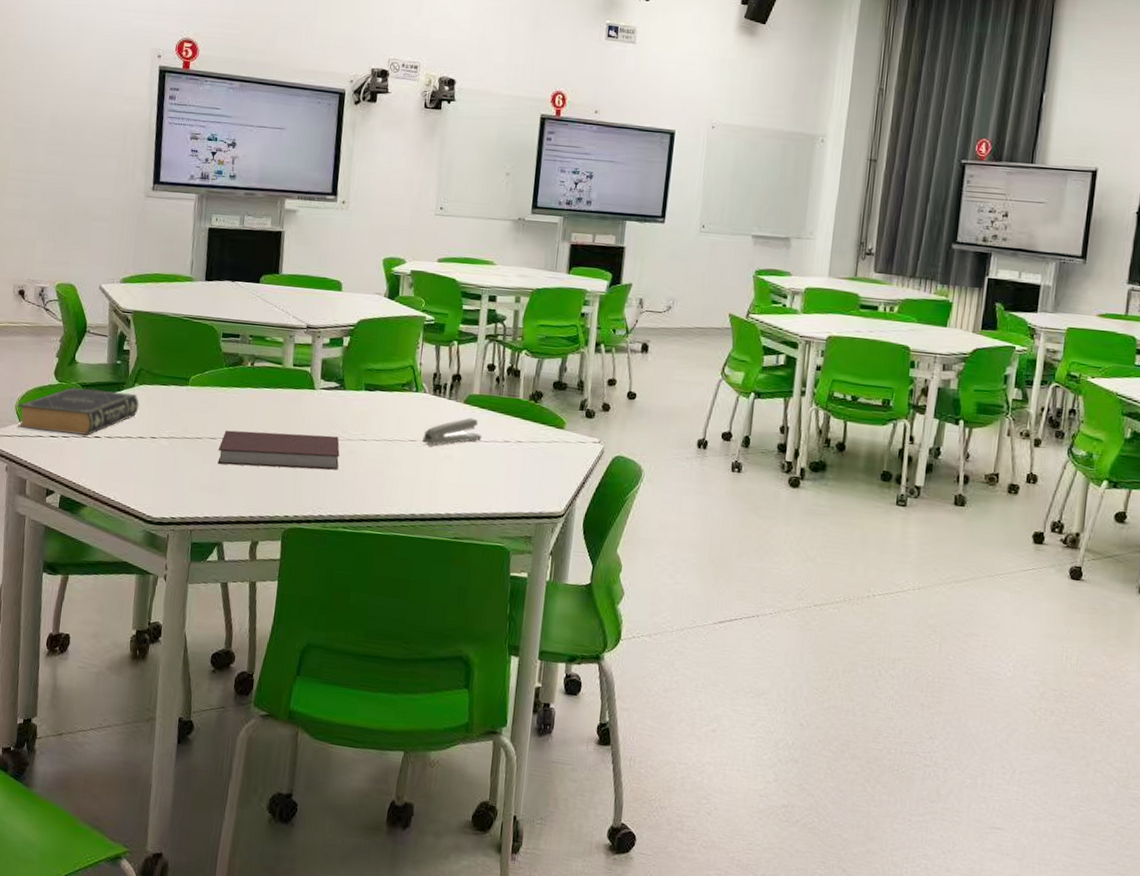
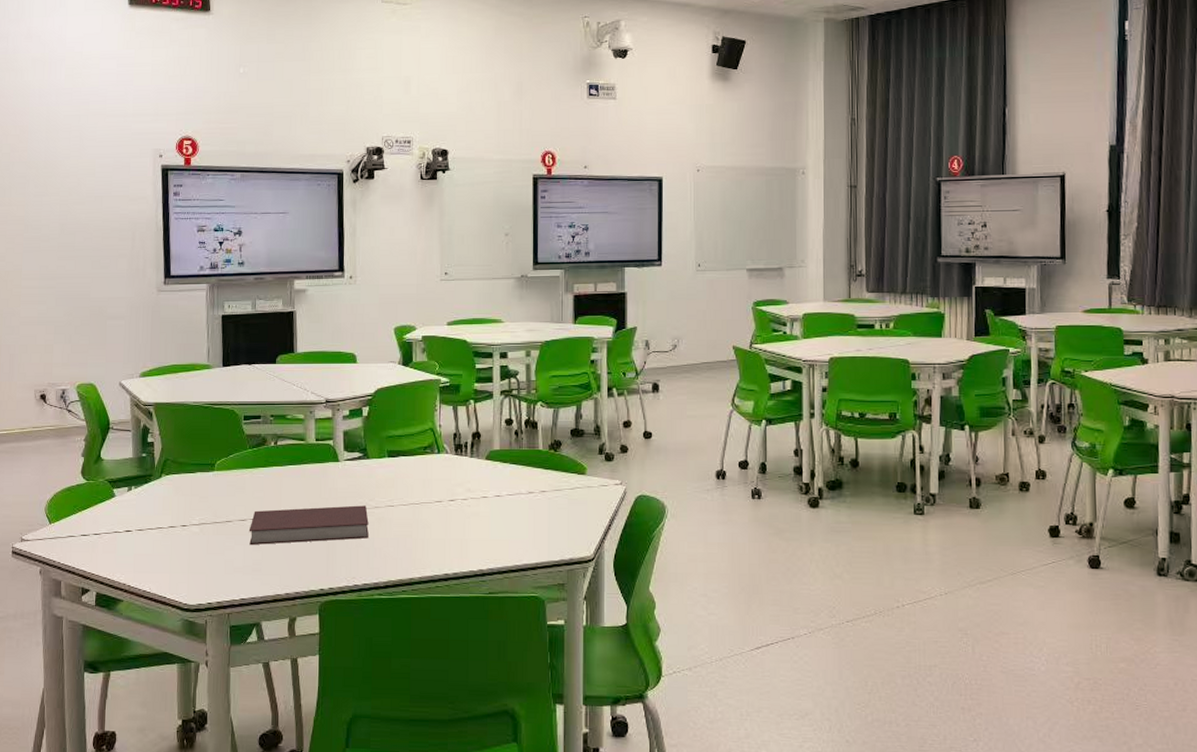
book: present [17,387,140,436] -> none [47,484,168,532]
stapler: present [422,417,482,445] -> none [449,473,507,504]

